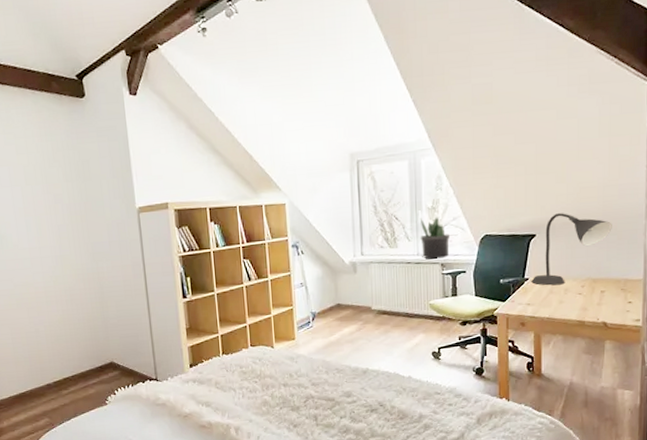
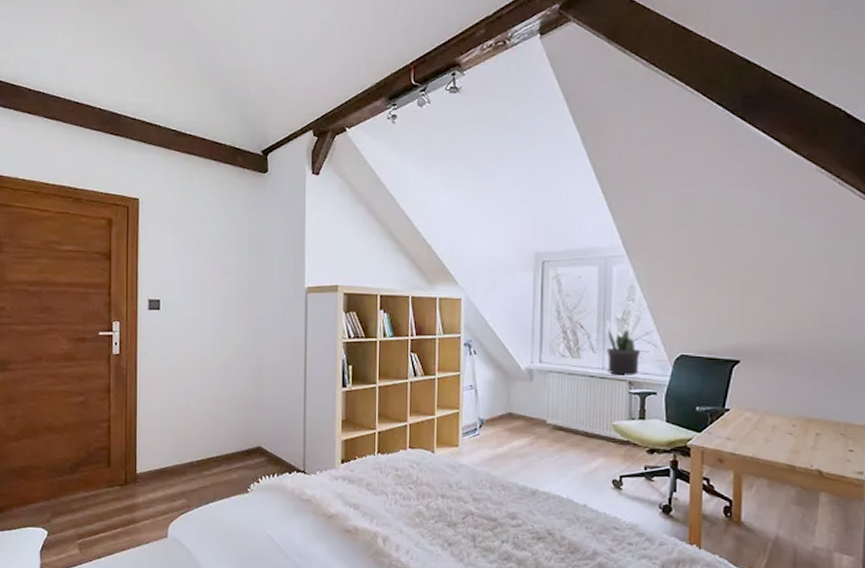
desk lamp: present [531,213,612,286] -> none [733,340,831,421]

